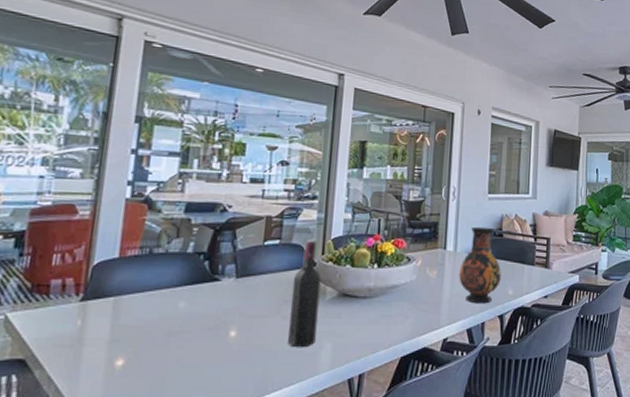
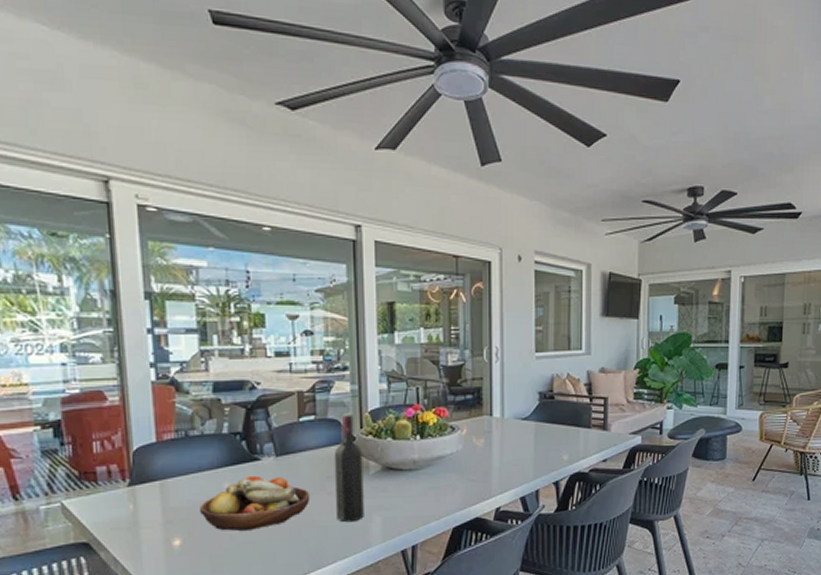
fruit bowl: none [150,295,265,352] -> present [200,475,310,531]
vase: present [459,226,501,304] -> none [508,389,554,471]

